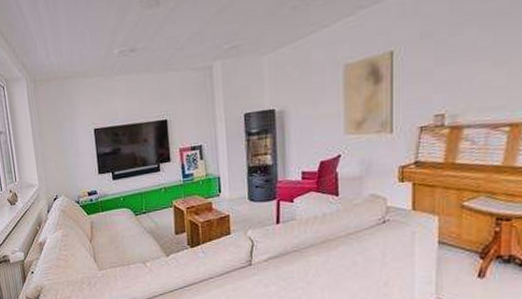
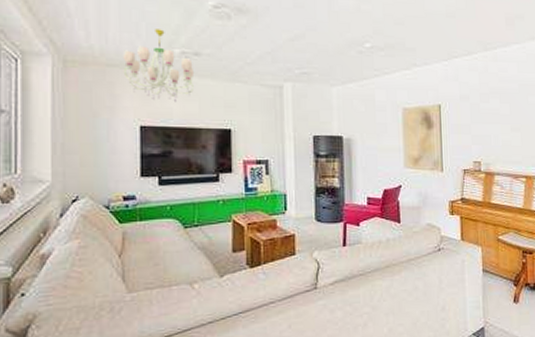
chandelier: none [74,32,133,104] -> present [122,29,195,103]

